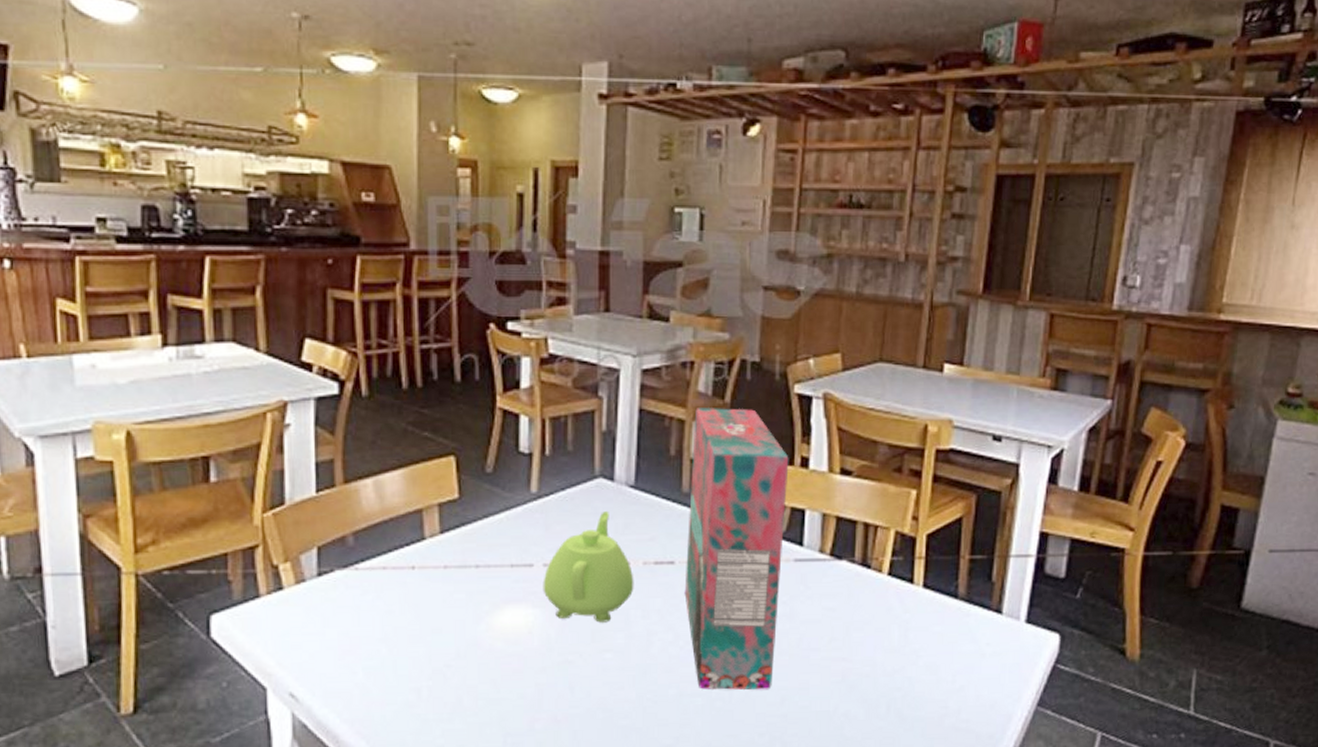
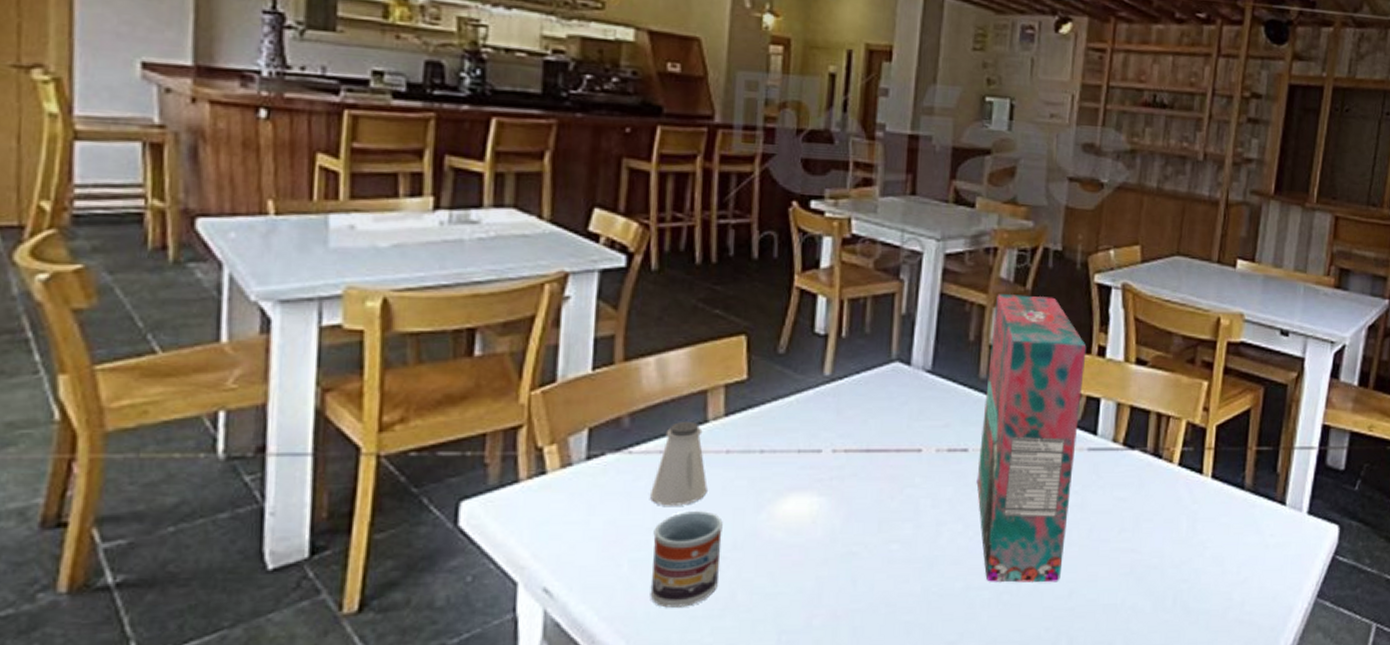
saltshaker: none [378,538,429,618] -> present [650,421,708,506]
cup: none [383,623,446,712] -> present [650,511,723,608]
teapot: present [543,510,634,623] -> none [830,395,926,512]

